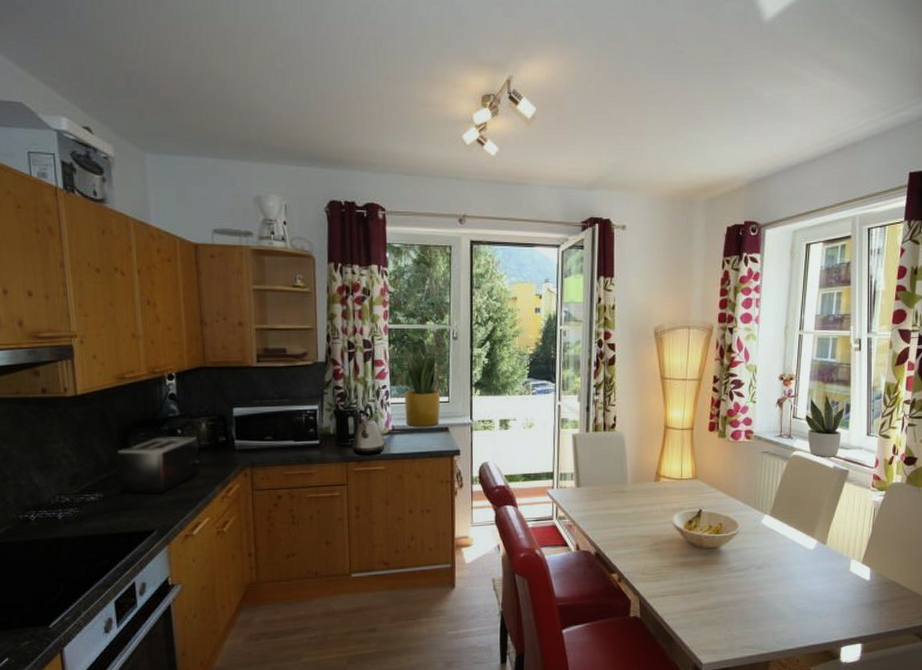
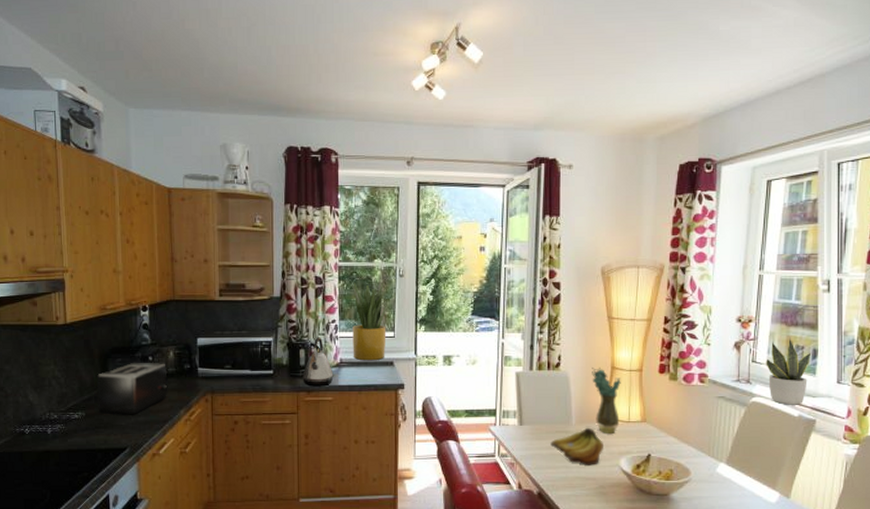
fruit: none [607,486,659,524] -> present [550,427,605,465]
vase: none [646,427,674,492] -> present [592,368,621,433]

